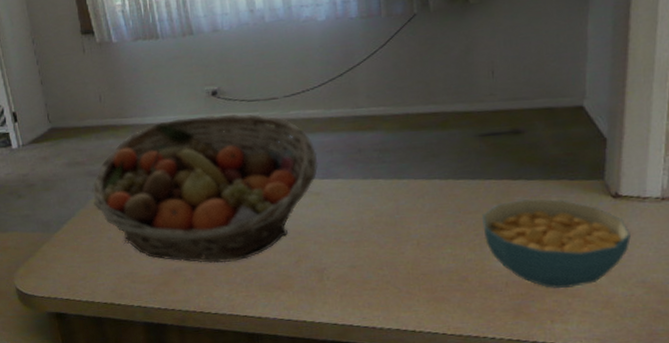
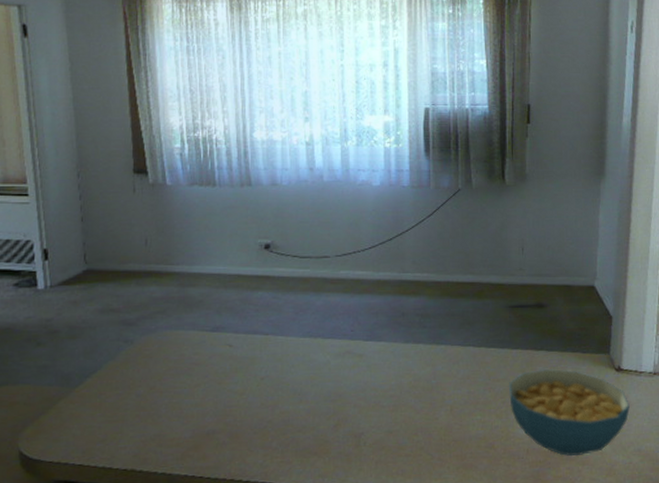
fruit basket: present [92,113,318,263] -> none [125,269,364,426]

